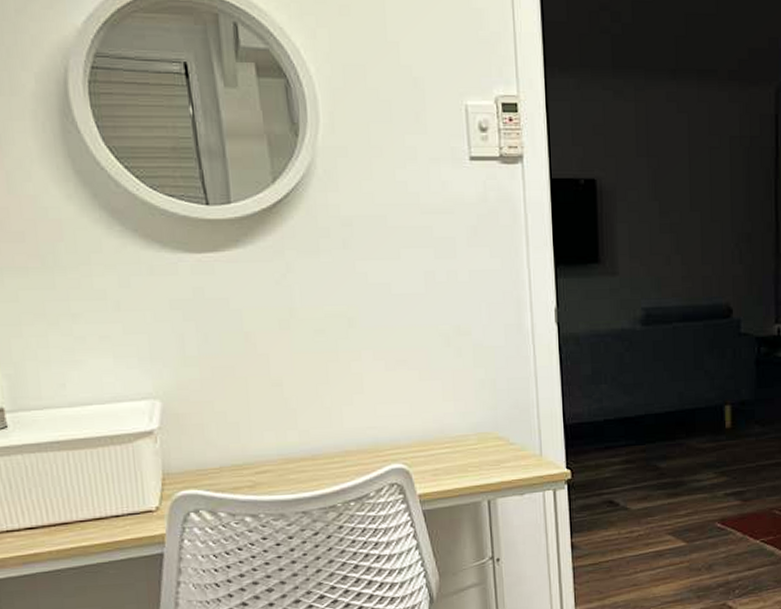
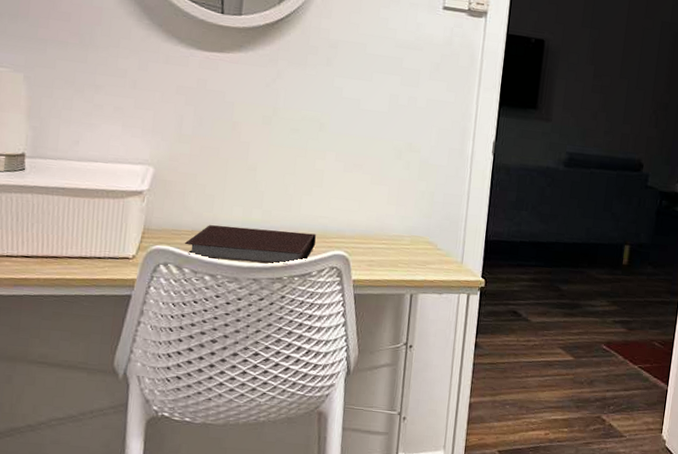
notebook: none [213,449,367,496] -> present [184,225,316,265]

